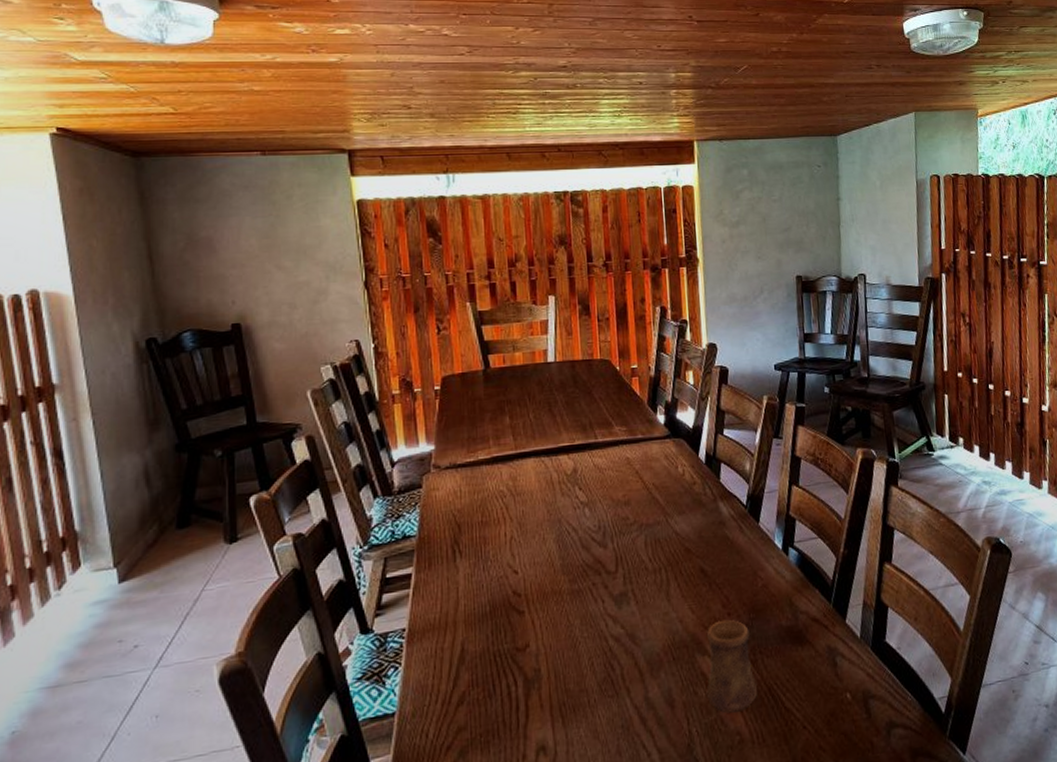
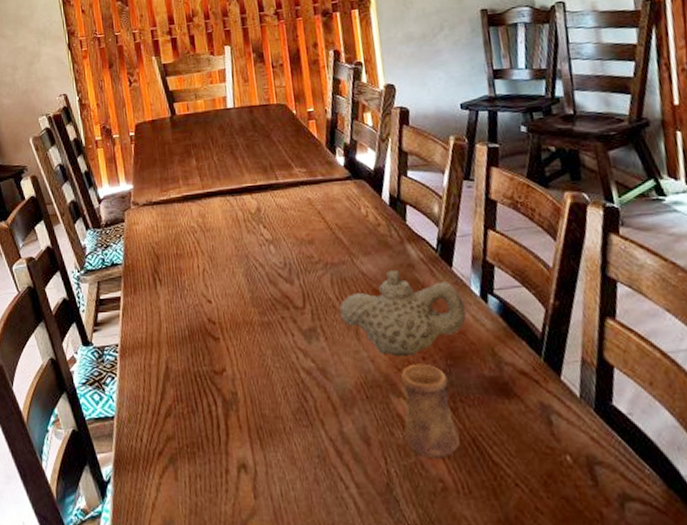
teapot: none [651,528,769,615] -> present [338,271,466,357]

